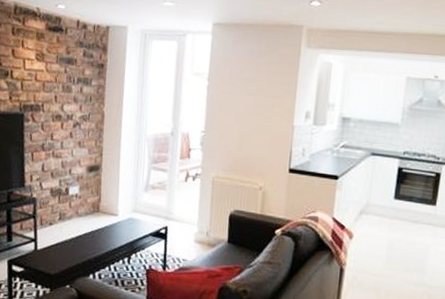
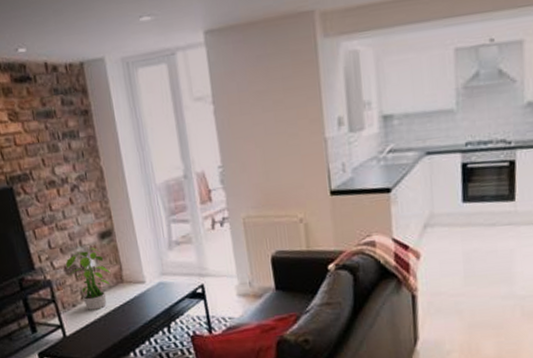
potted plant: none [51,177,90,231] -> present [65,247,111,310]

